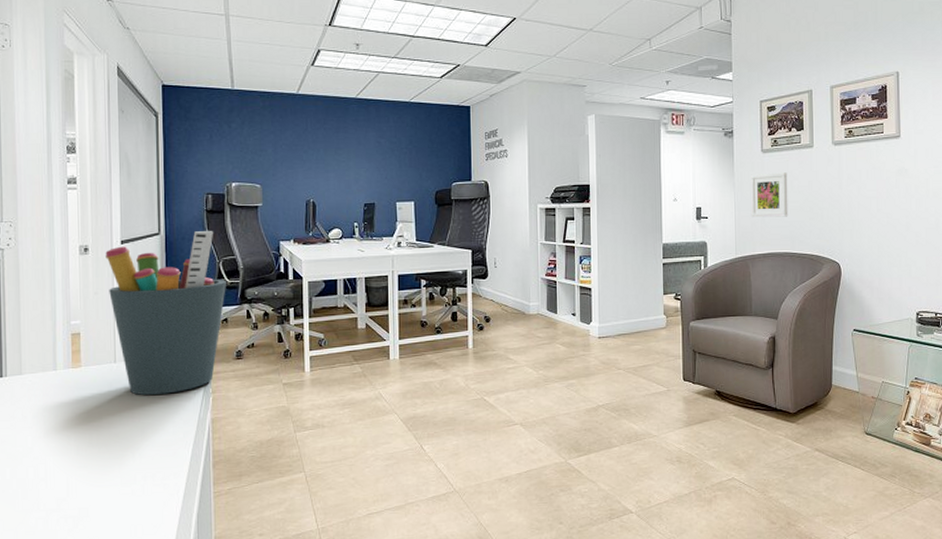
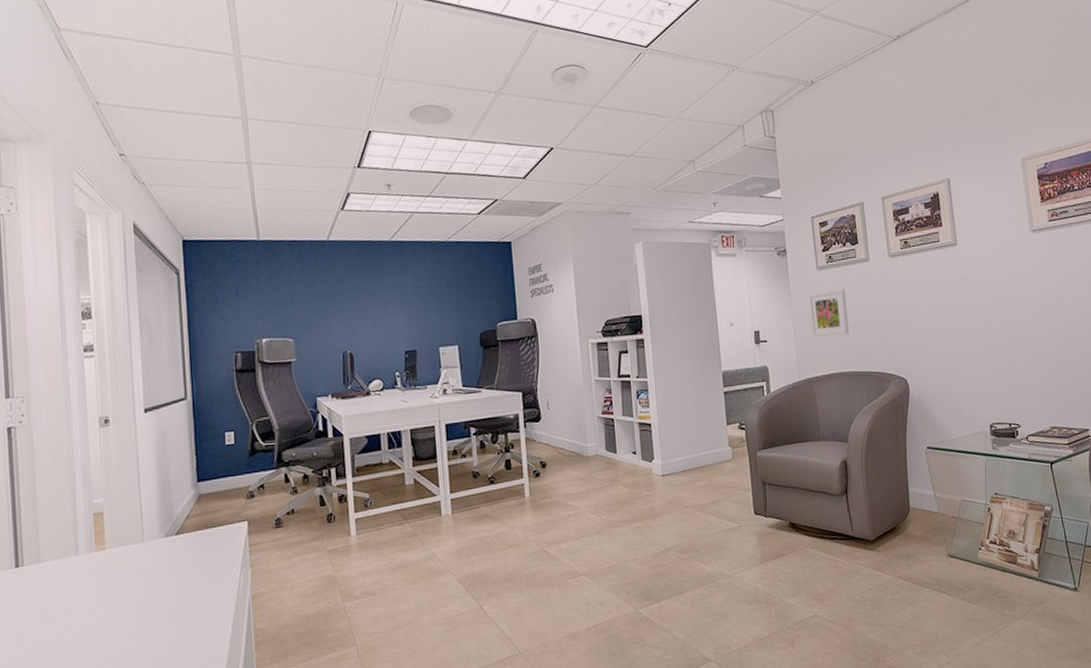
pen holder: present [105,231,227,395] -> none [128,391,262,575]

